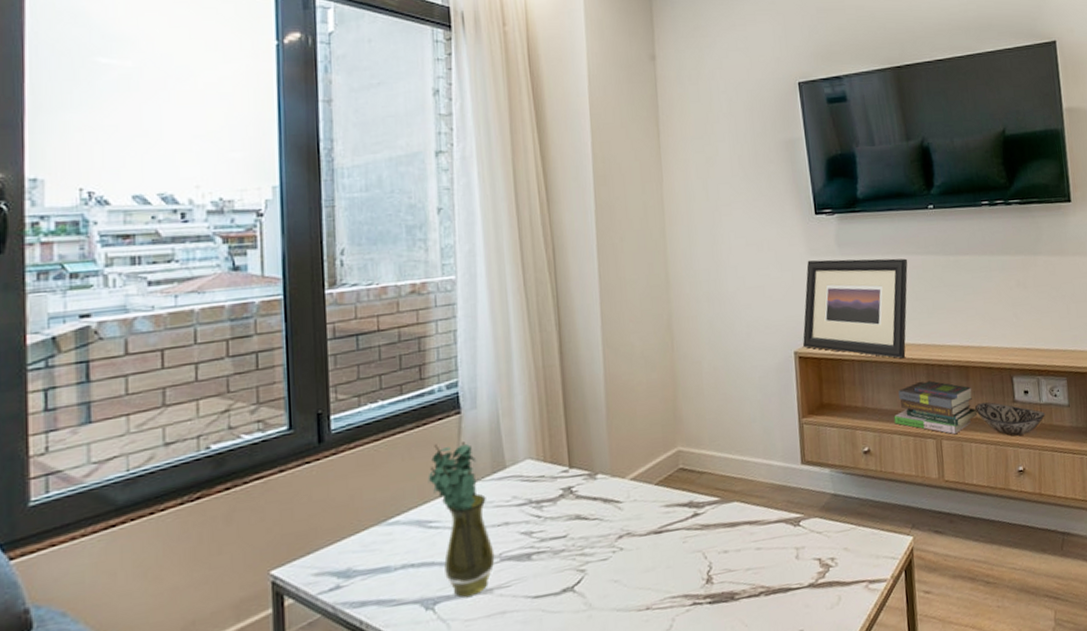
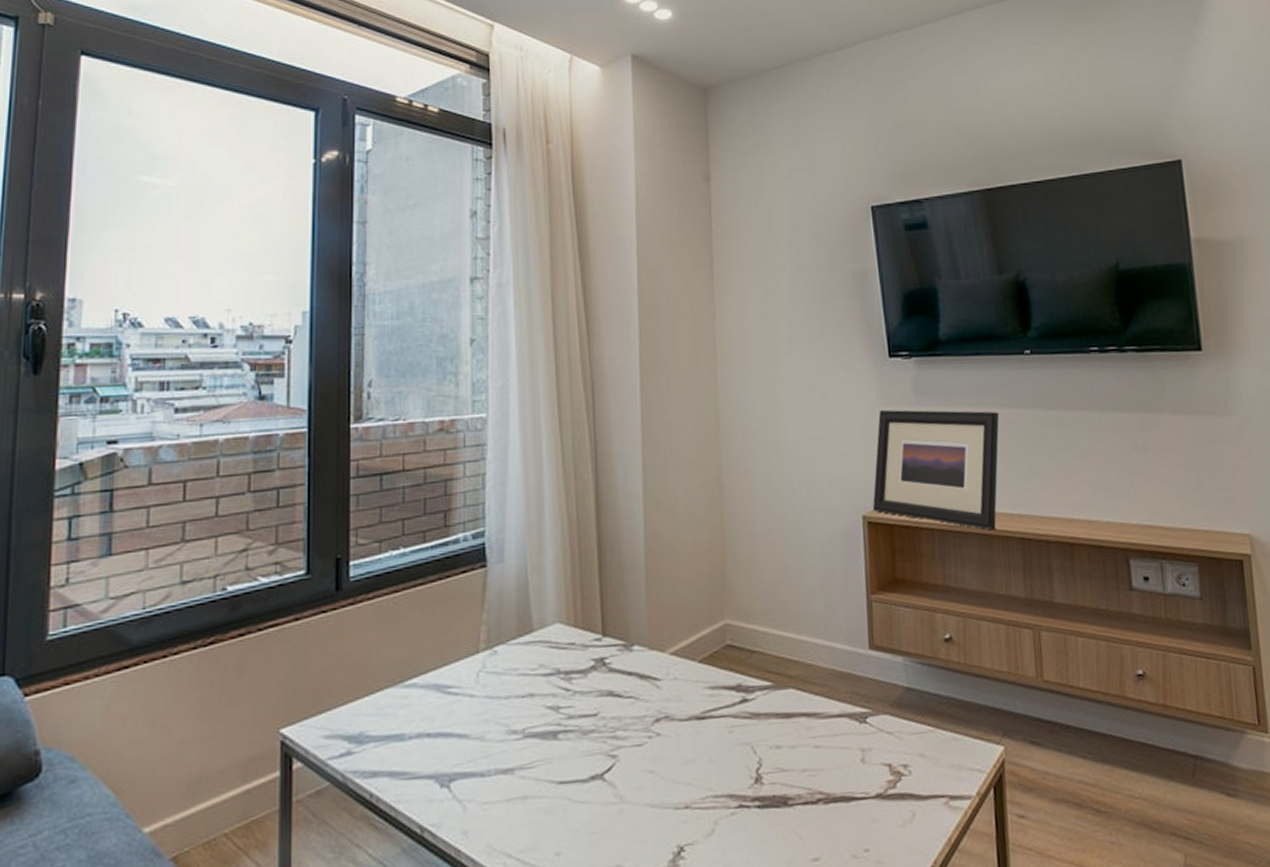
vase: present [428,442,495,597] -> none [448,599,518,776]
books: present [894,381,977,435] -> none [981,558,1085,626]
decorative bowl: present [974,402,1046,436] -> none [1081,587,1172,632]

